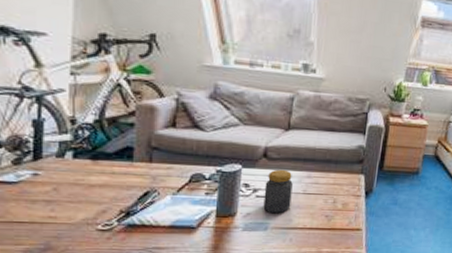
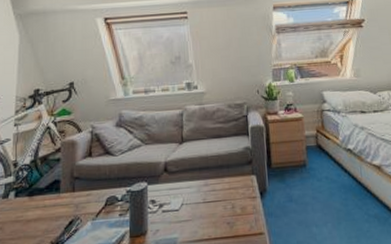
jar: present [263,169,293,214] -> none [168,181,194,228]

